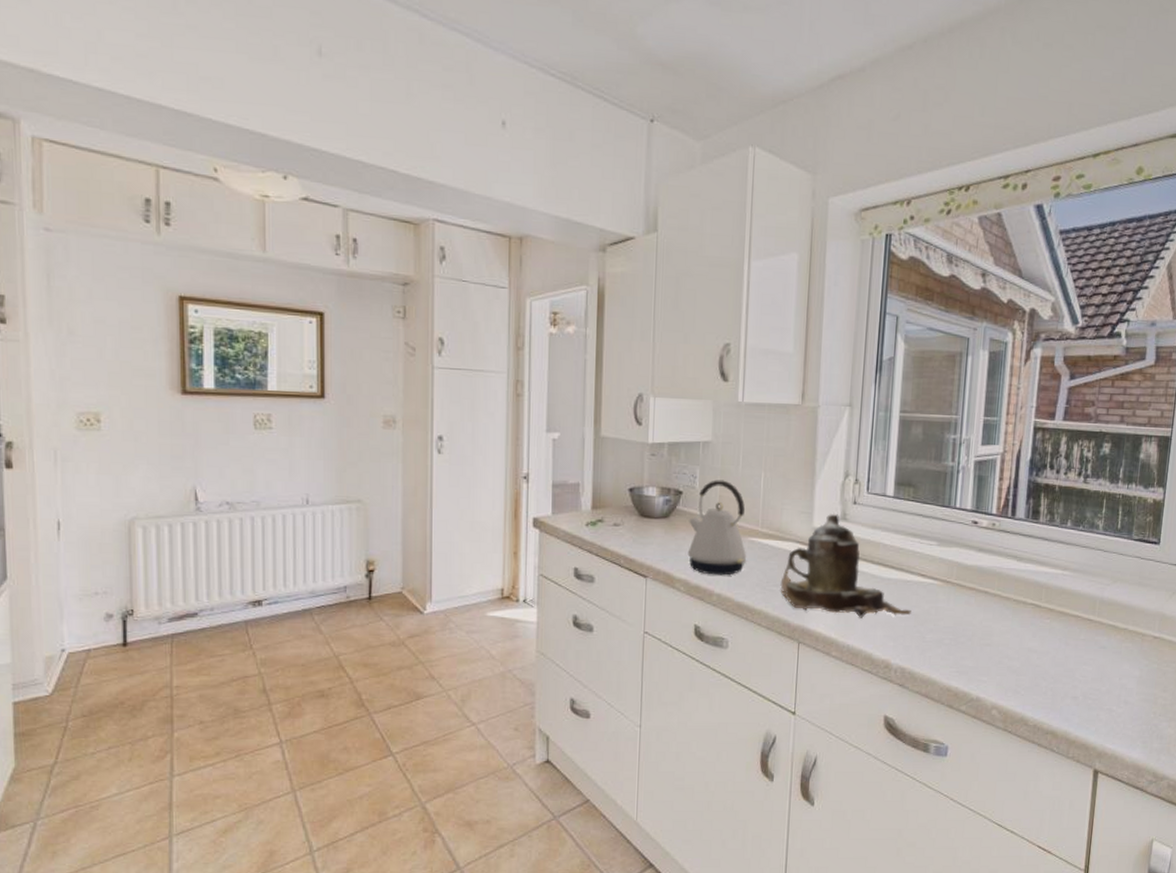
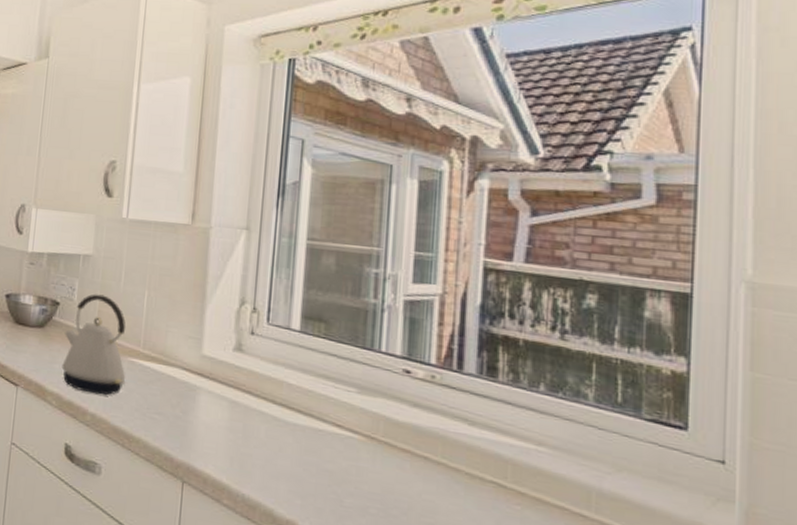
teapot: present [780,514,911,618] -> none [162,342,324,471]

